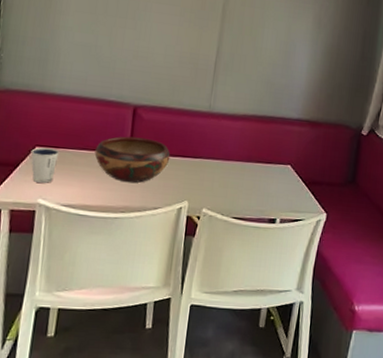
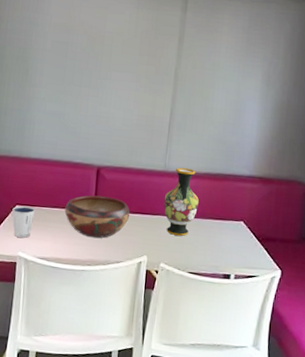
vase: none [207,109,245,180] -> present [163,167,199,236]

